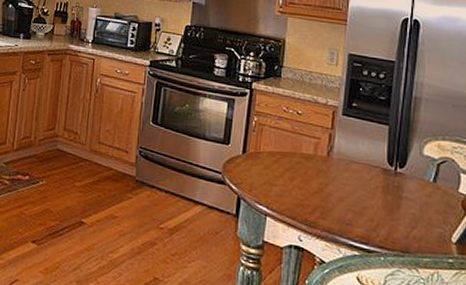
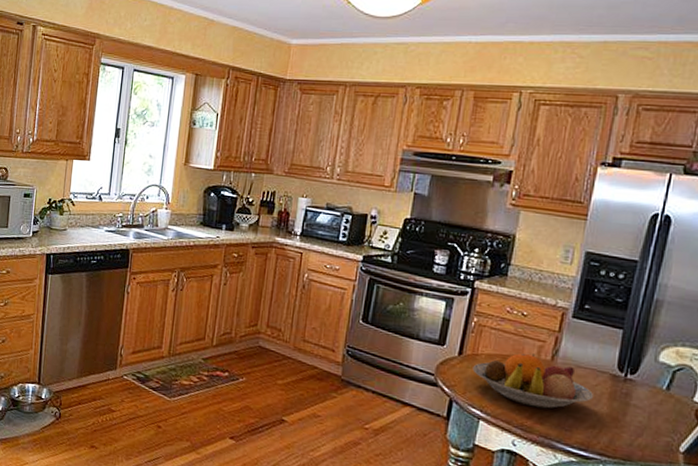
fruit bowl: none [256,150,368,204] -> present [472,353,593,409]

